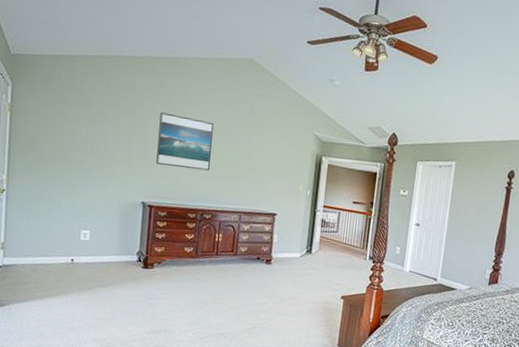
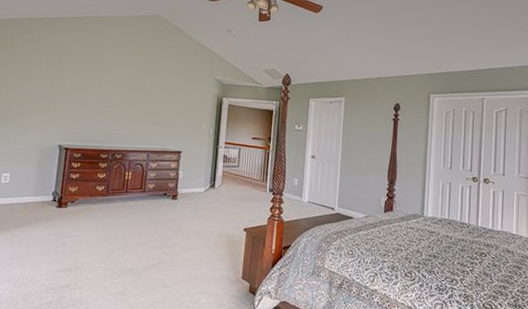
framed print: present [156,112,214,171] -> none [73,64,126,115]

